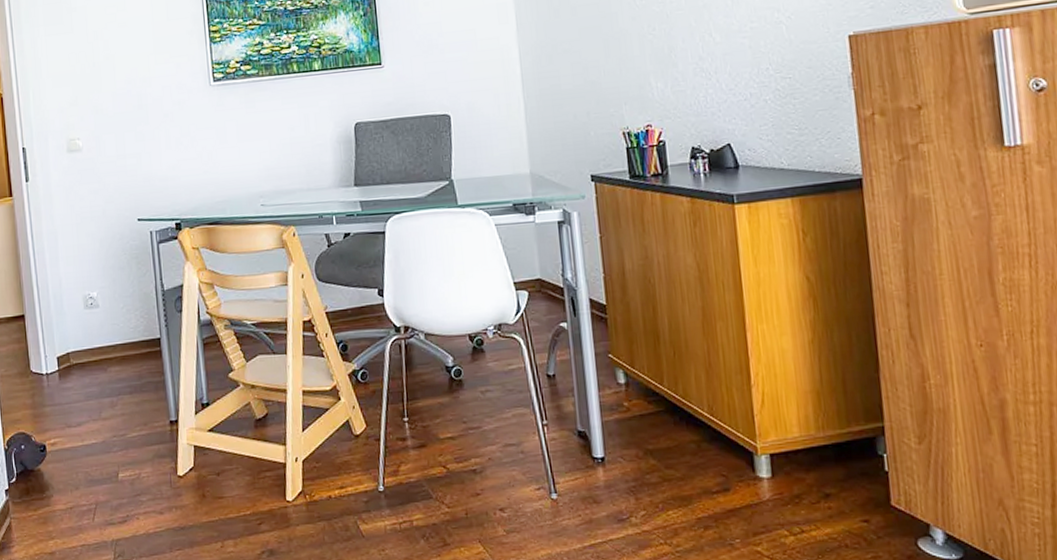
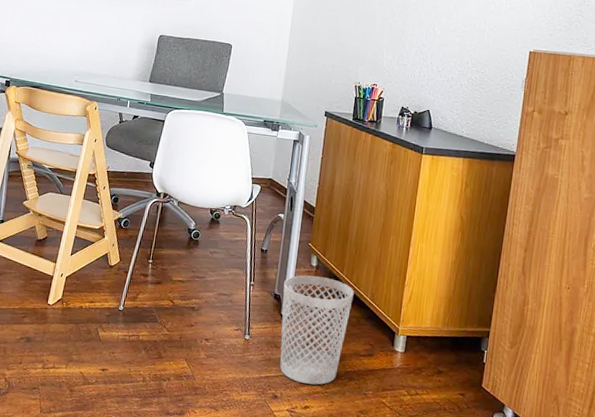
wastebasket: none [587,396,686,545] -> present [280,275,354,385]

